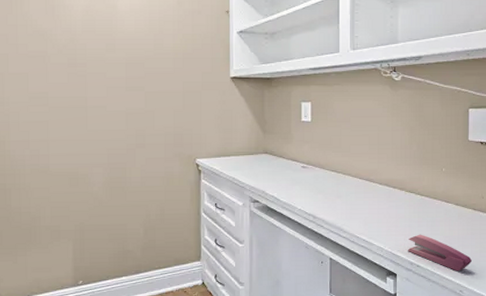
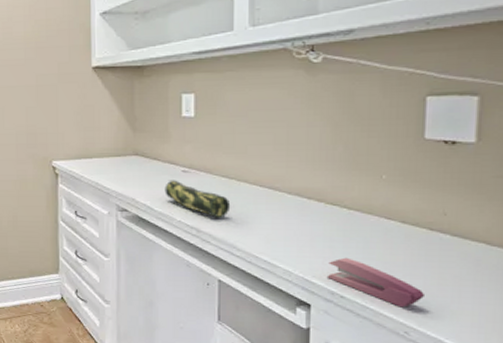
pencil case: none [288,174,339,206] -> present [165,180,231,218]

